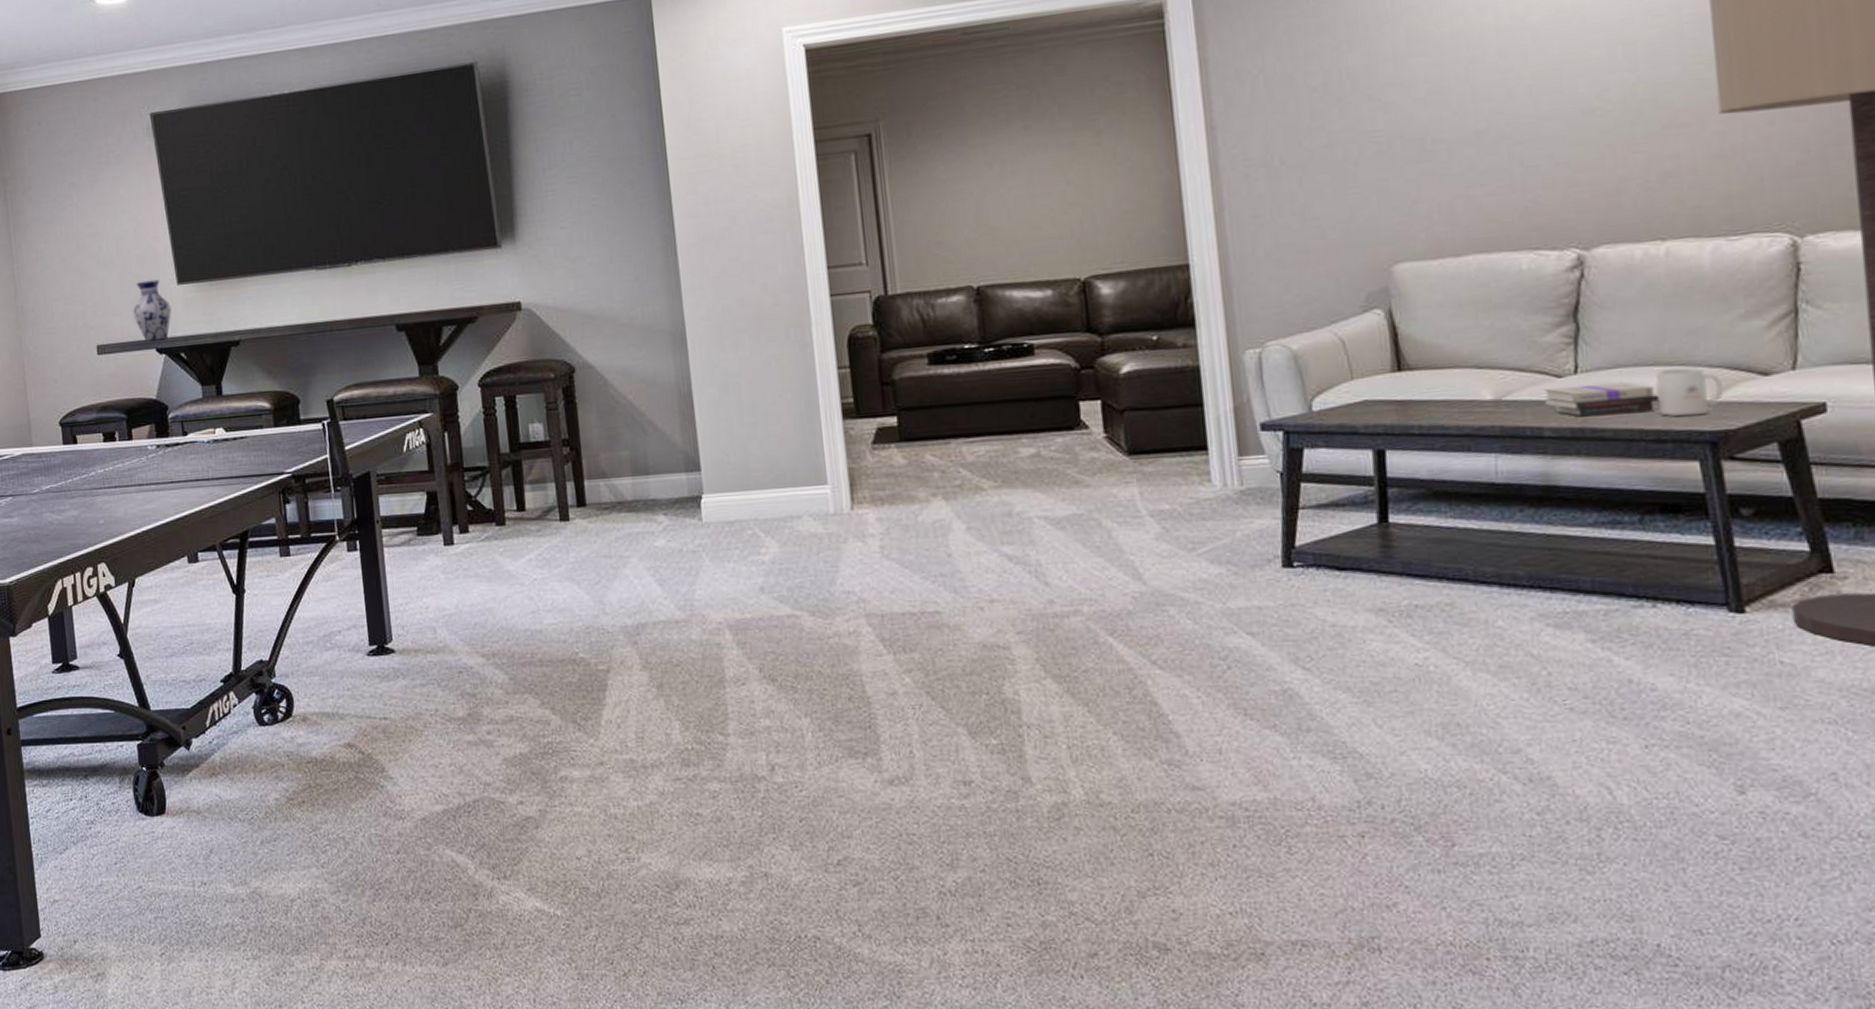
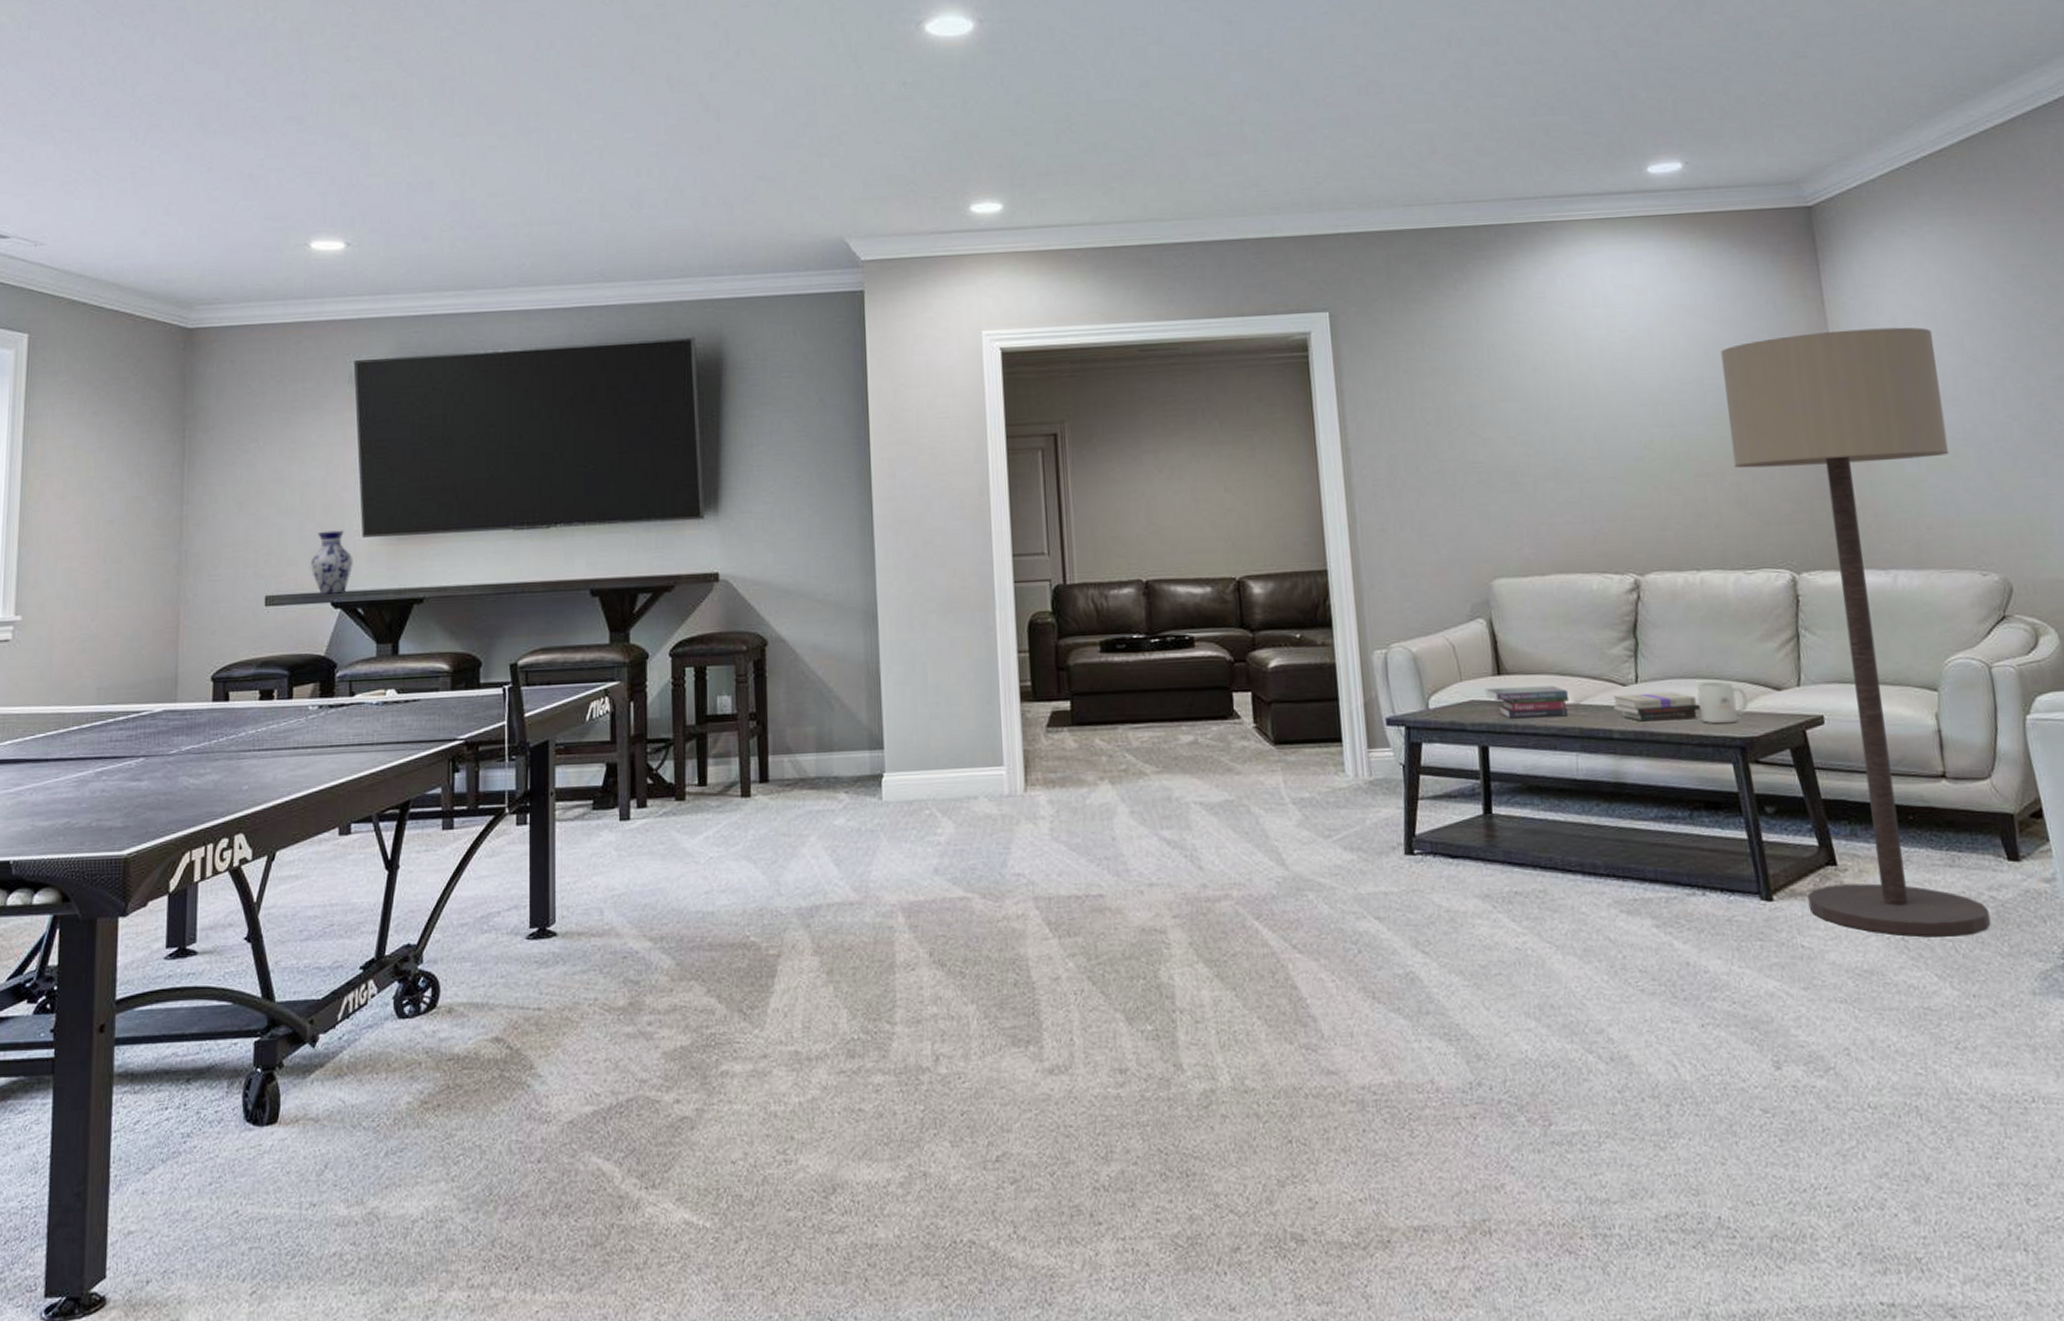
books: none [1381,380,1488,419] -> present [1485,685,1570,719]

